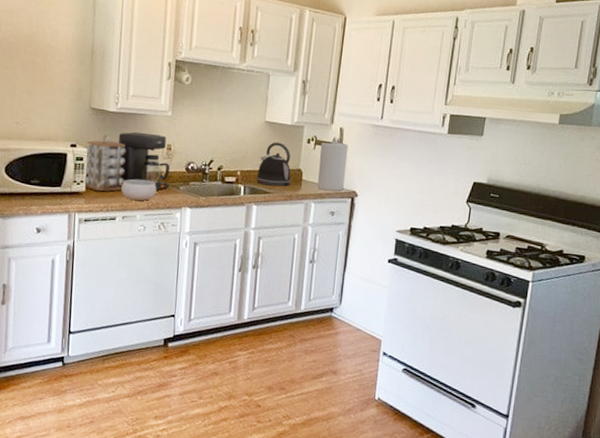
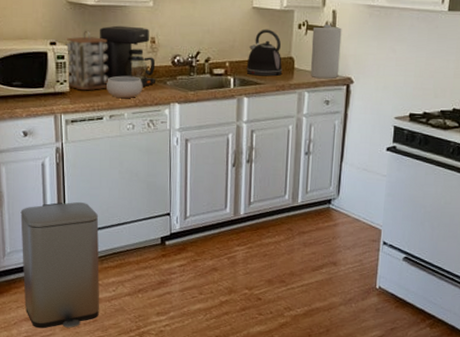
pedal bin: none [21,299,104,429] -> present [20,202,100,329]

